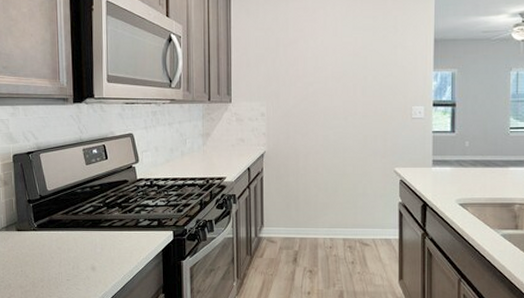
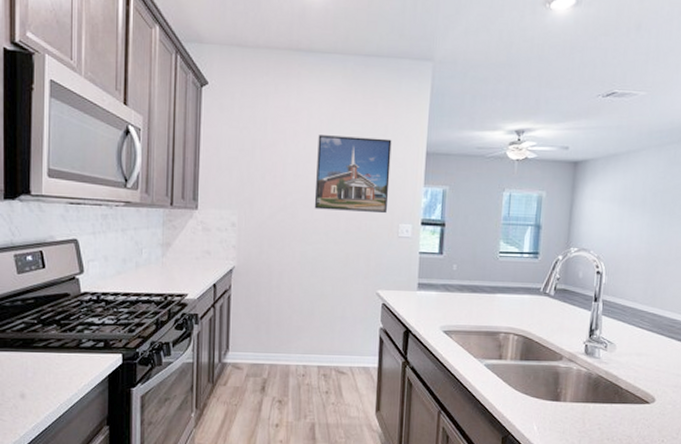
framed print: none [333,29,401,97] -> present [314,135,392,213]

